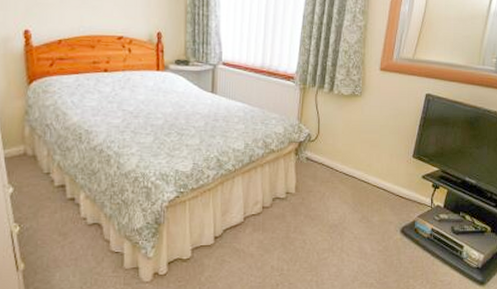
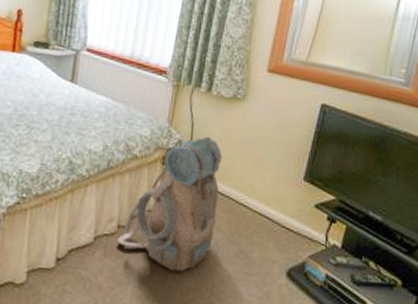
backpack: none [262,129,345,237] -> present [116,136,223,272]

